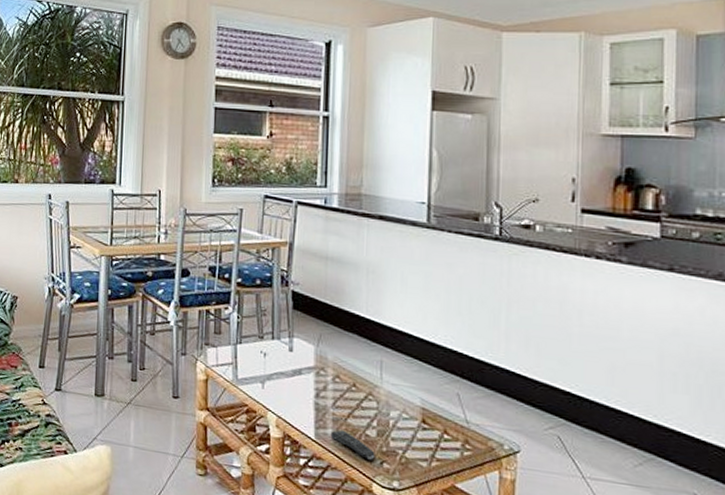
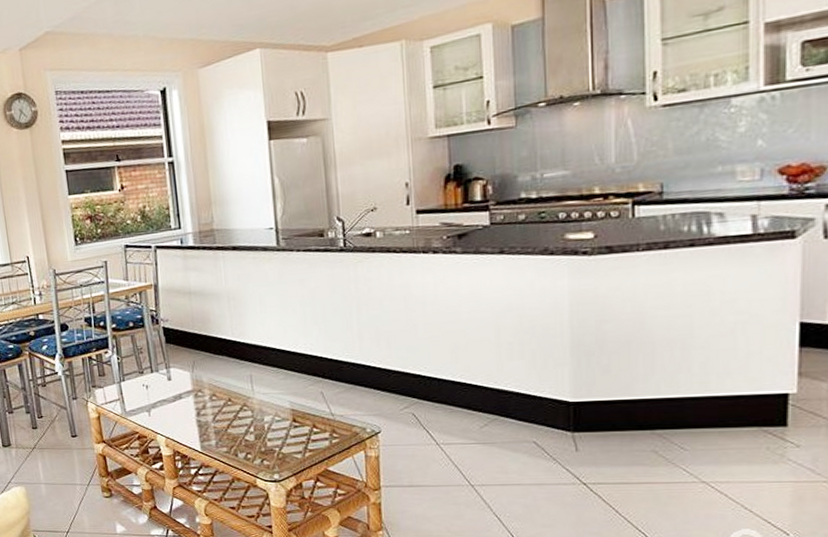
remote control: present [330,430,375,460] -> none [214,439,256,460]

